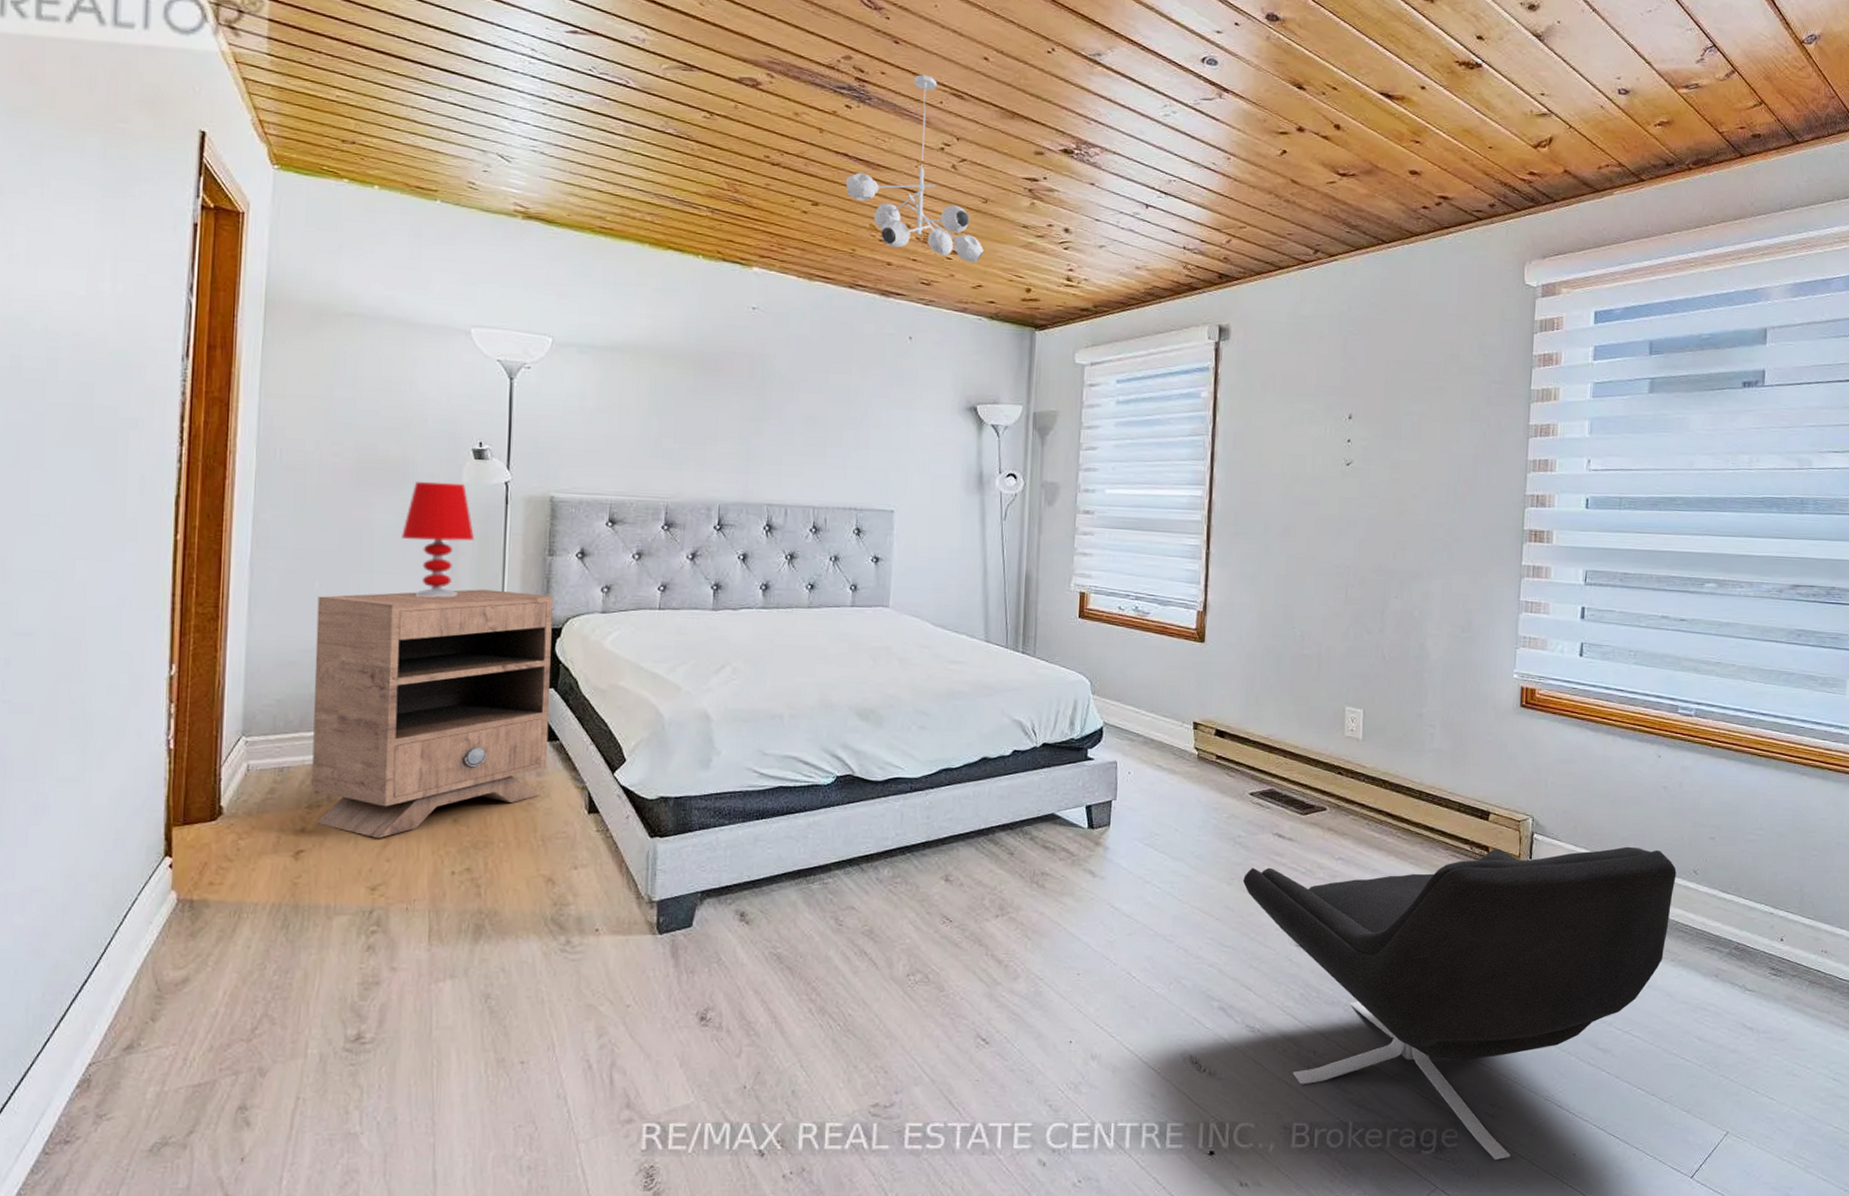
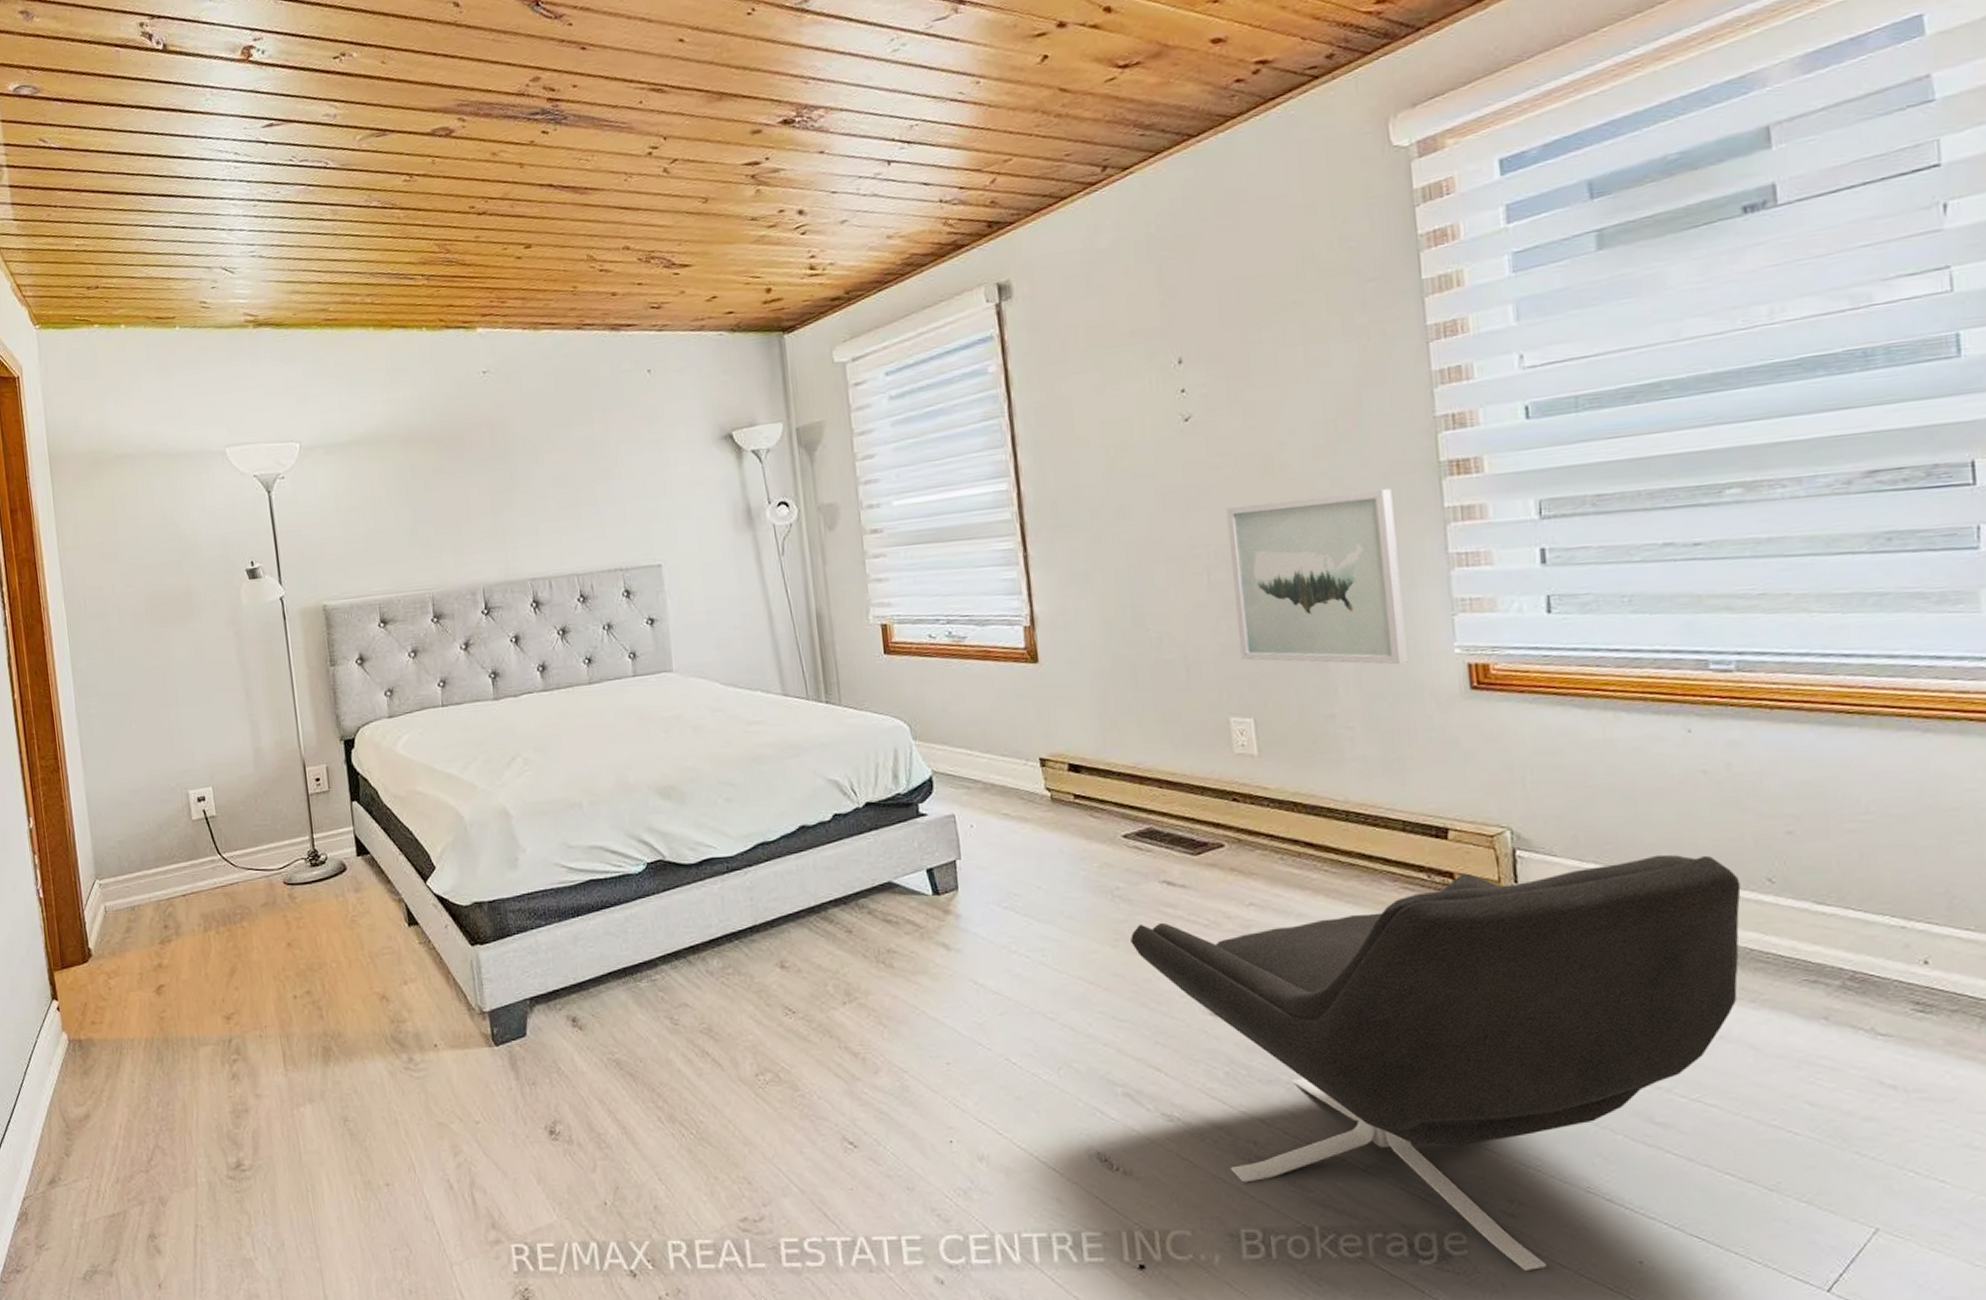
nightstand: present [311,589,553,838] -> none [137,706,363,968]
table lamp: present [402,481,475,597] -> none [198,606,262,724]
ceiling light fixture: present [845,74,984,263] -> none [554,75,713,276]
wall art: none [1361,539,1487,681] -> present [1225,489,1408,665]

